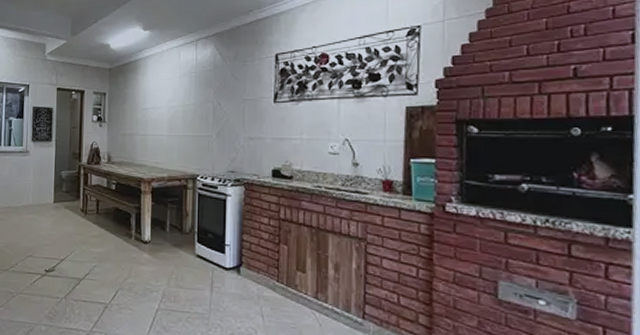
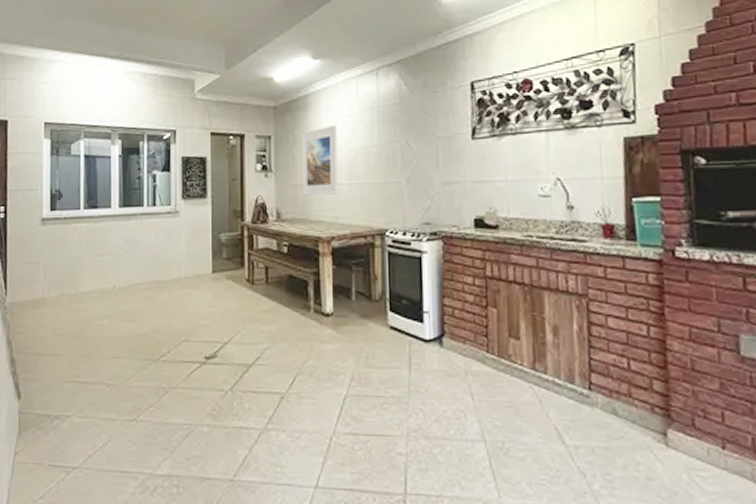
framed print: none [129,85,161,144] -> present [301,124,338,195]

